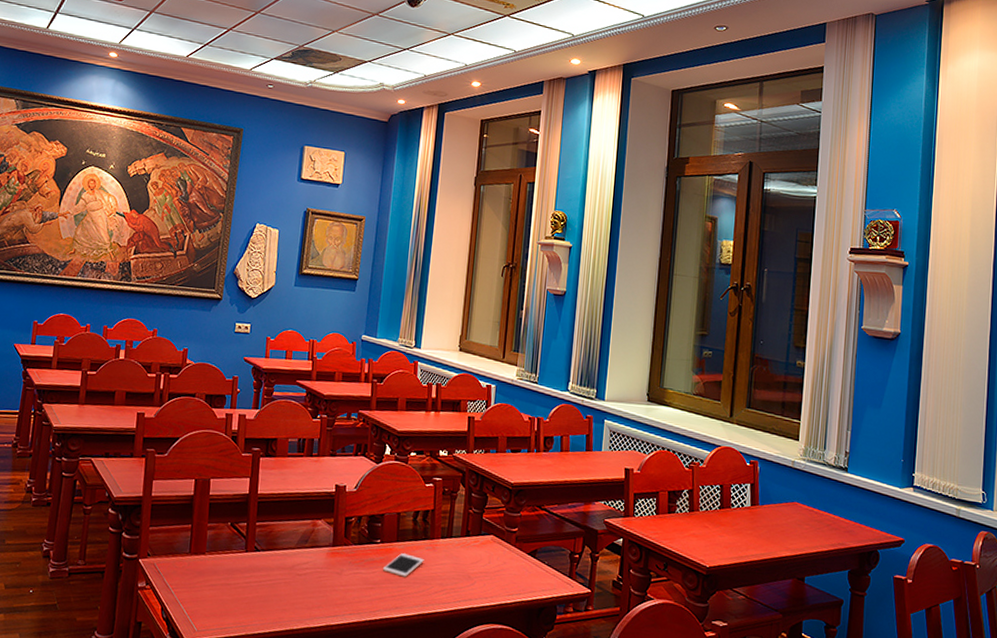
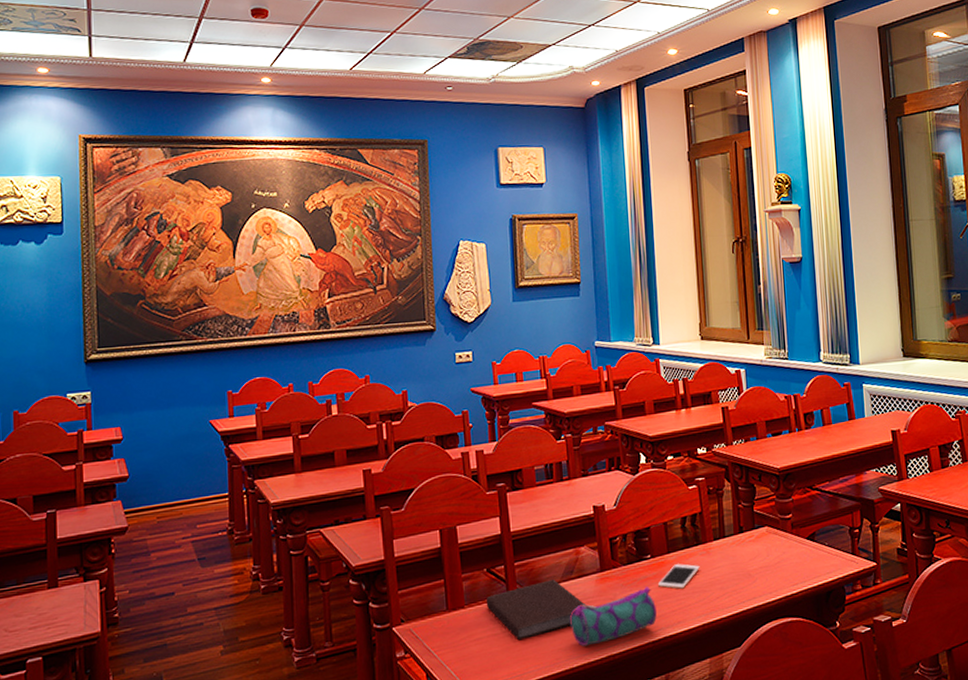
notebook: none [224,544,315,594] -> present [486,578,587,641]
pencil case: none [297,569,378,612] -> present [569,587,657,646]

